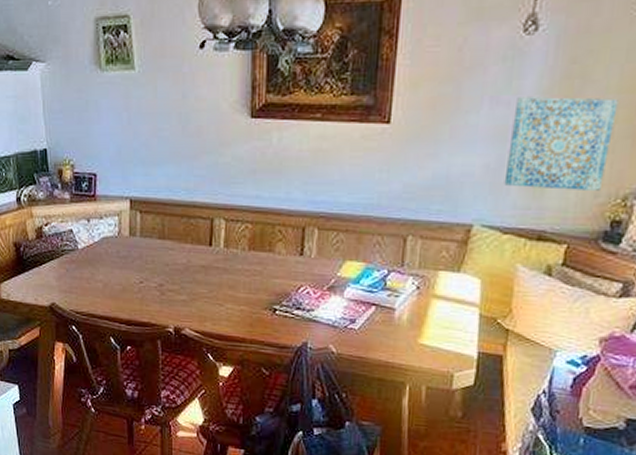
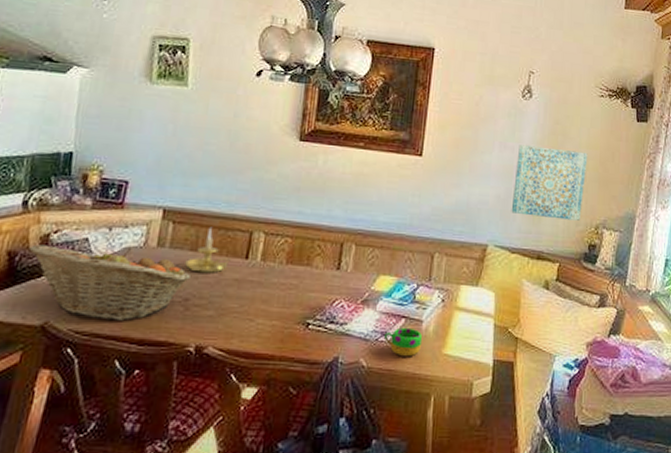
fruit basket: none [29,236,161,303] -> present [29,244,190,321]
candle holder: none [156,215,196,260] -> present [185,227,231,273]
mug: none [353,315,396,346] -> present [383,327,423,357]

